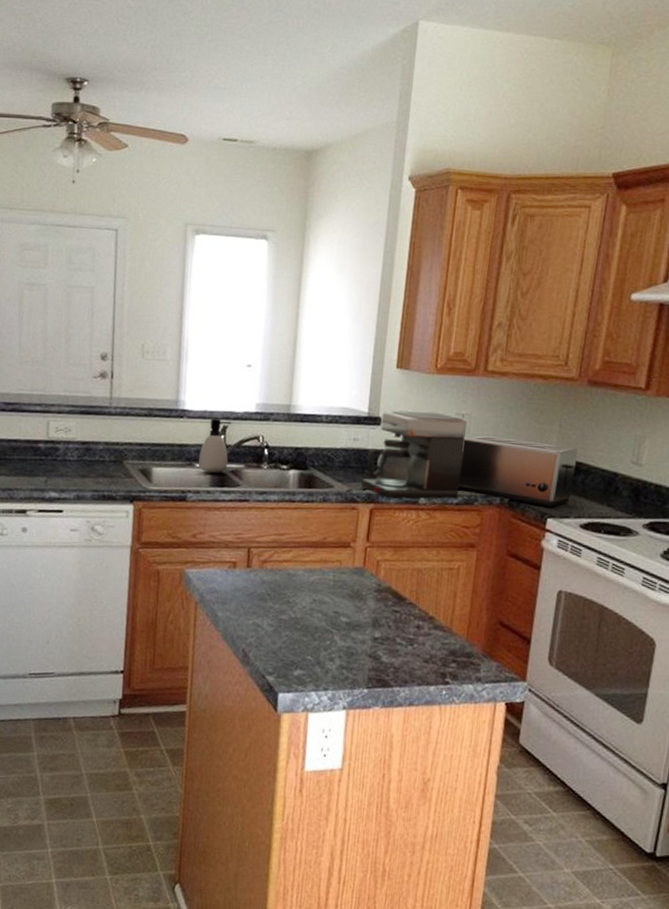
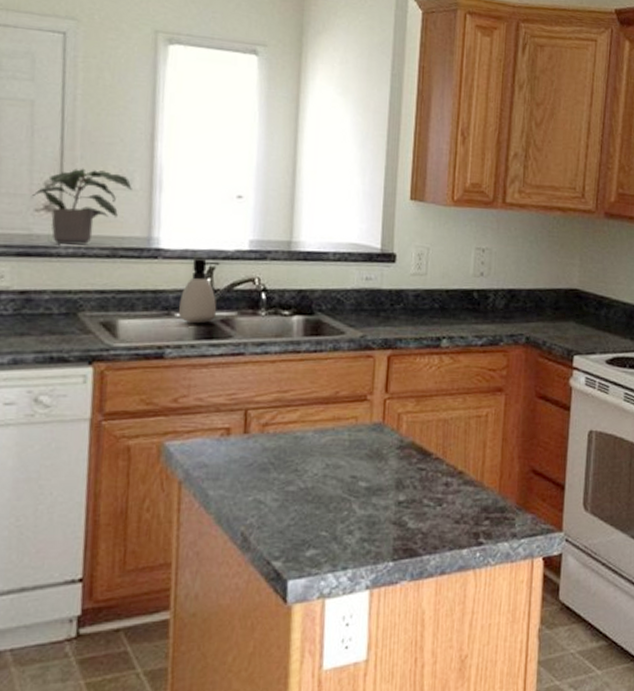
potted plant: none [91,342,165,406] -> present [32,168,132,245]
coffee maker: present [361,410,468,500] -> none [377,246,488,344]
toaster: present [458,433,578,508] -> none [482,269,599,344]

